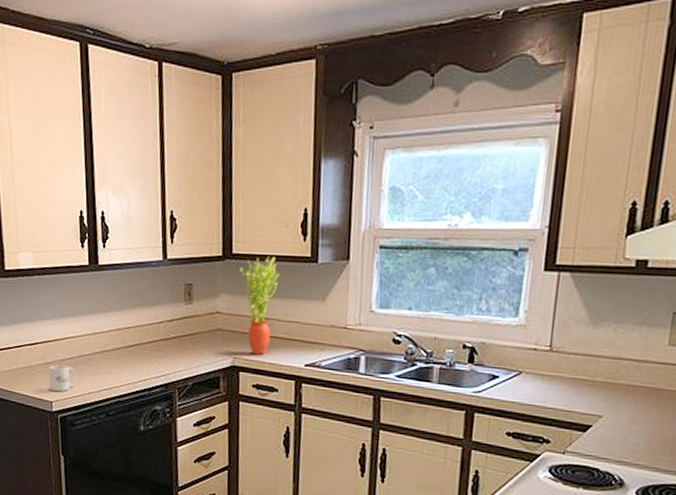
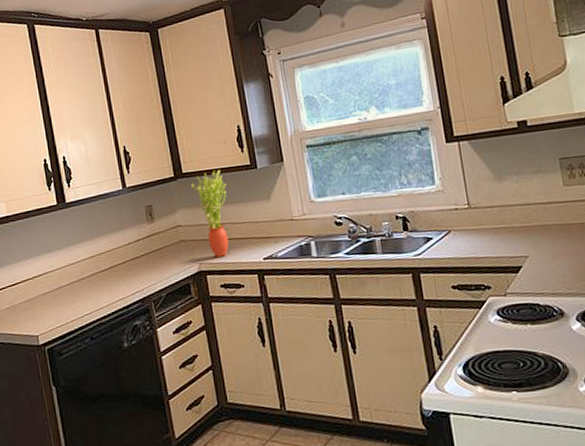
mug: present [48,364,76,392] -> none [31,299,58,326]

